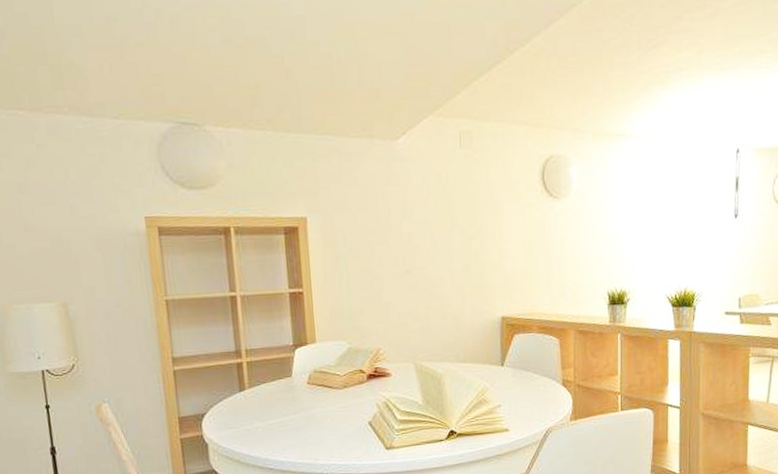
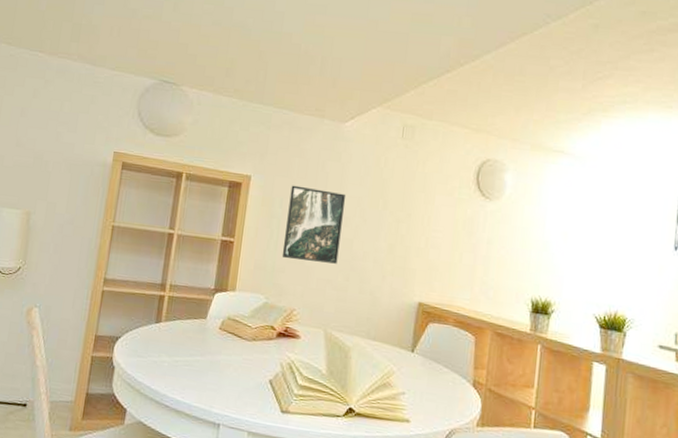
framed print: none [352,219,415,299] -> present [281,185,347,264]

